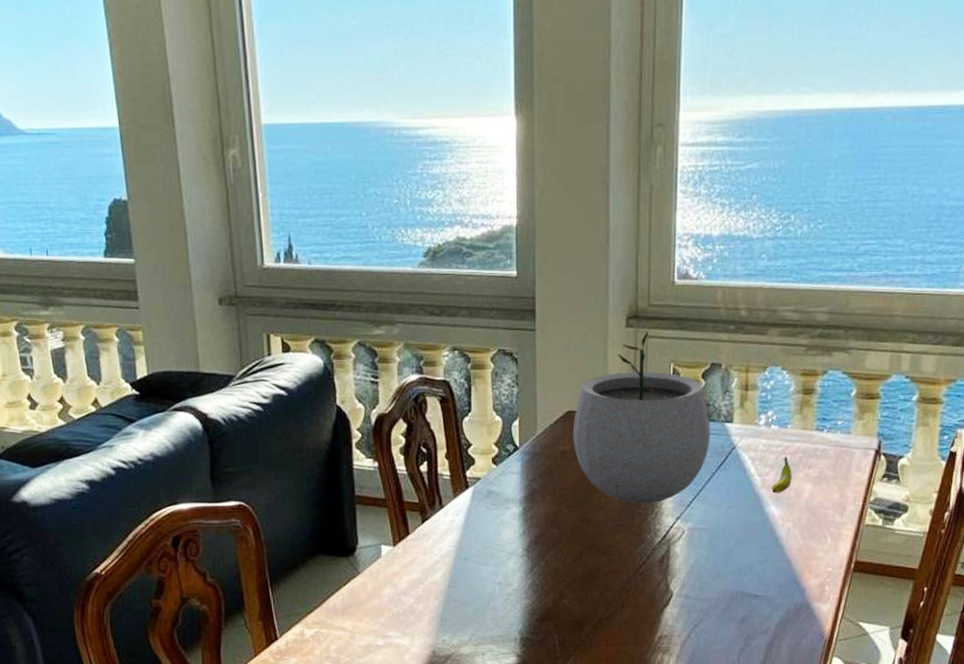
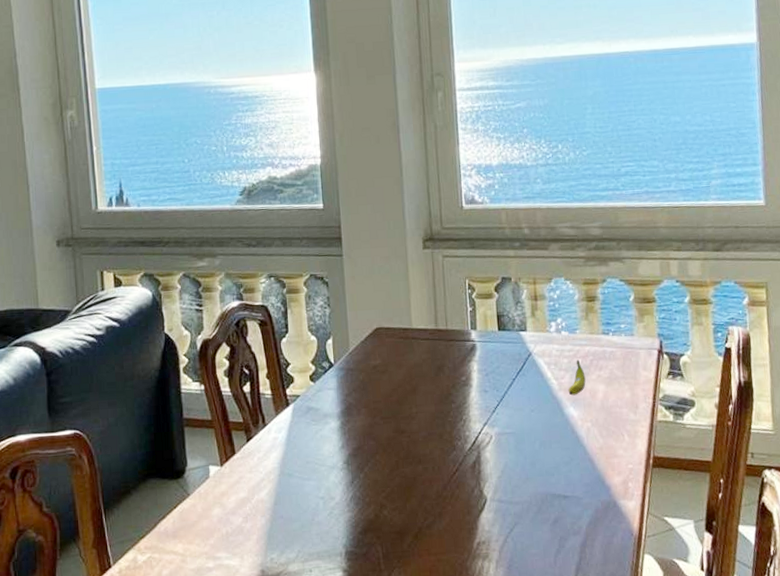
plant pot: present [572,332,710,504] -> none [382,252,508,412]

